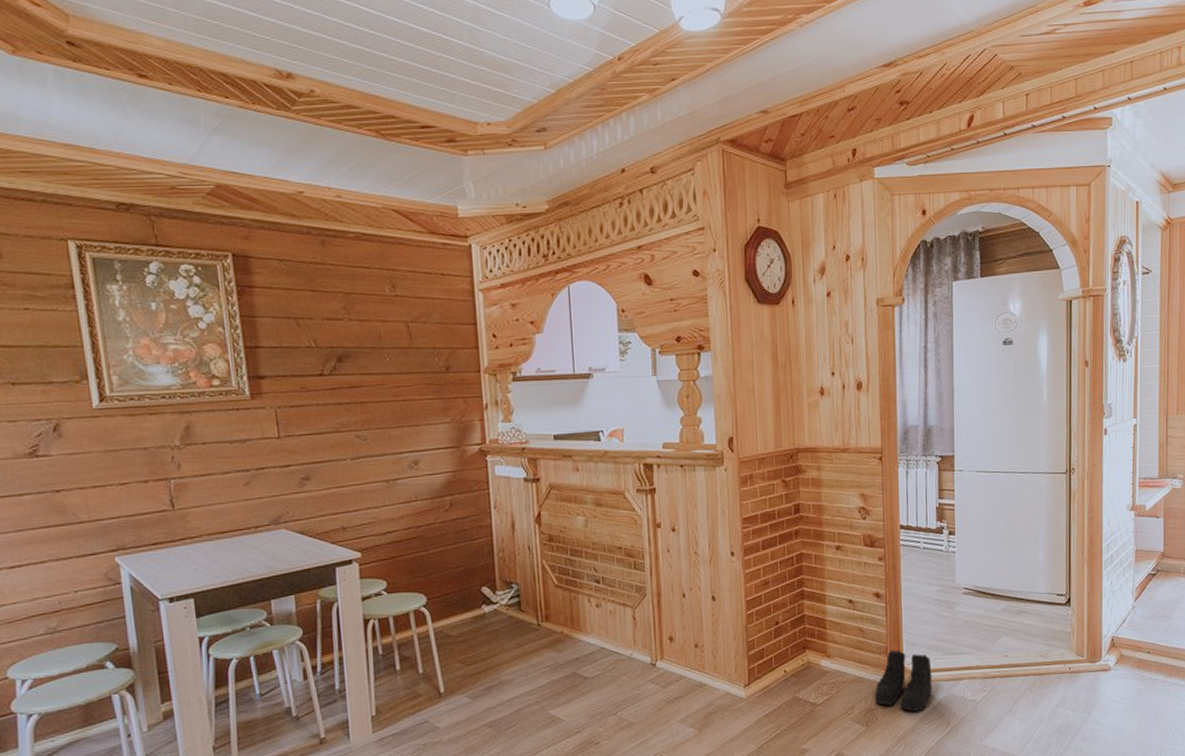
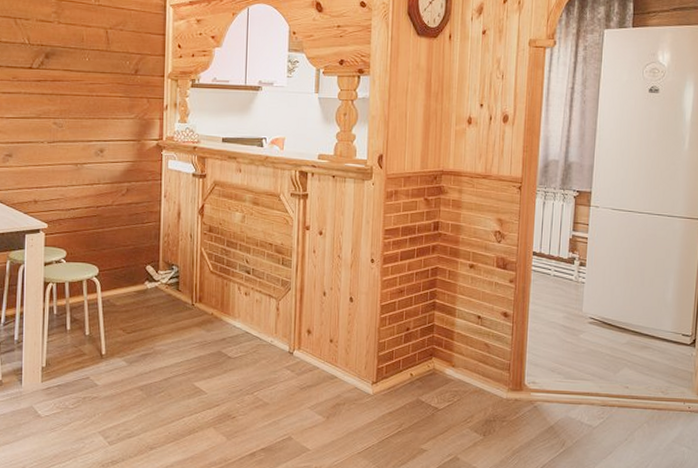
boots: present [874,649,933,712] -> none [493,367,552,428]

